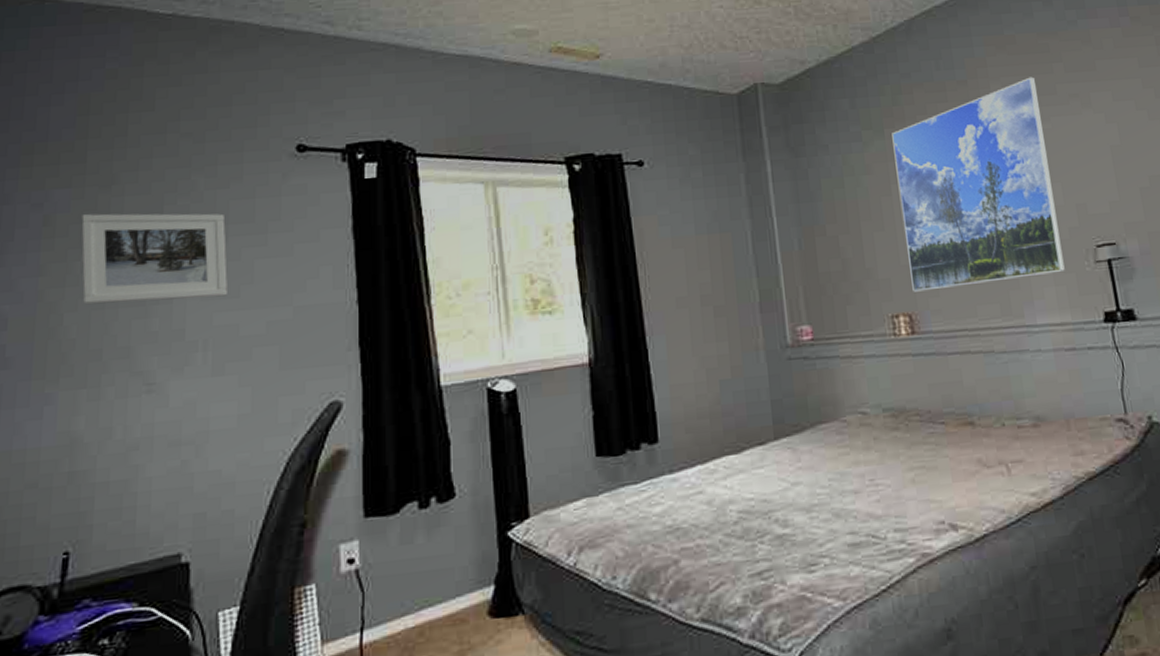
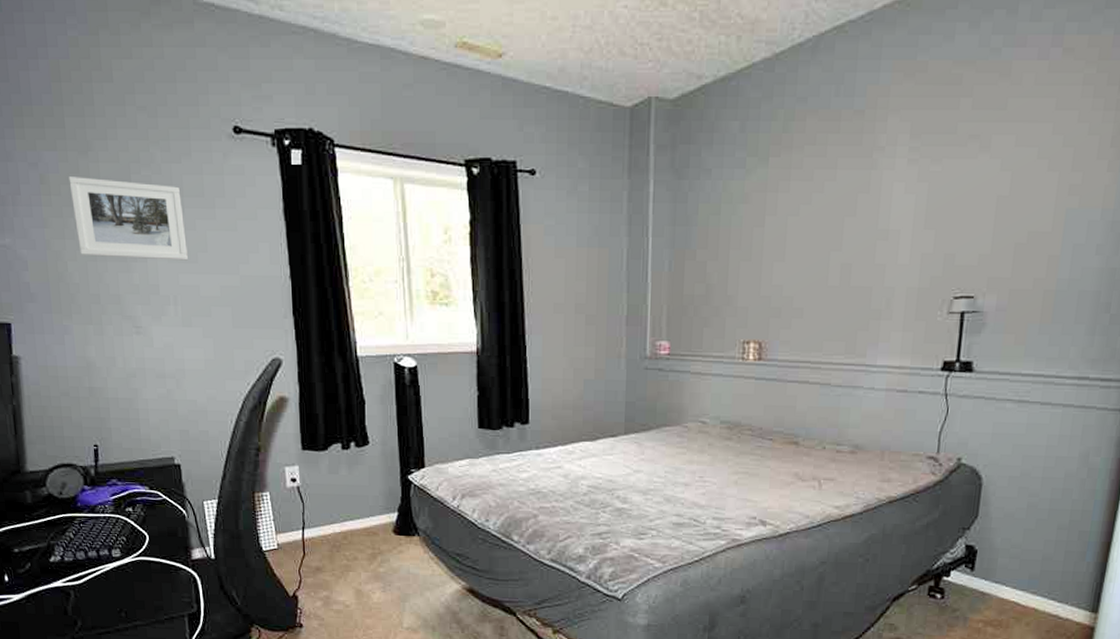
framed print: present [892,77,1065,292] -> none [767,111,938,322]

